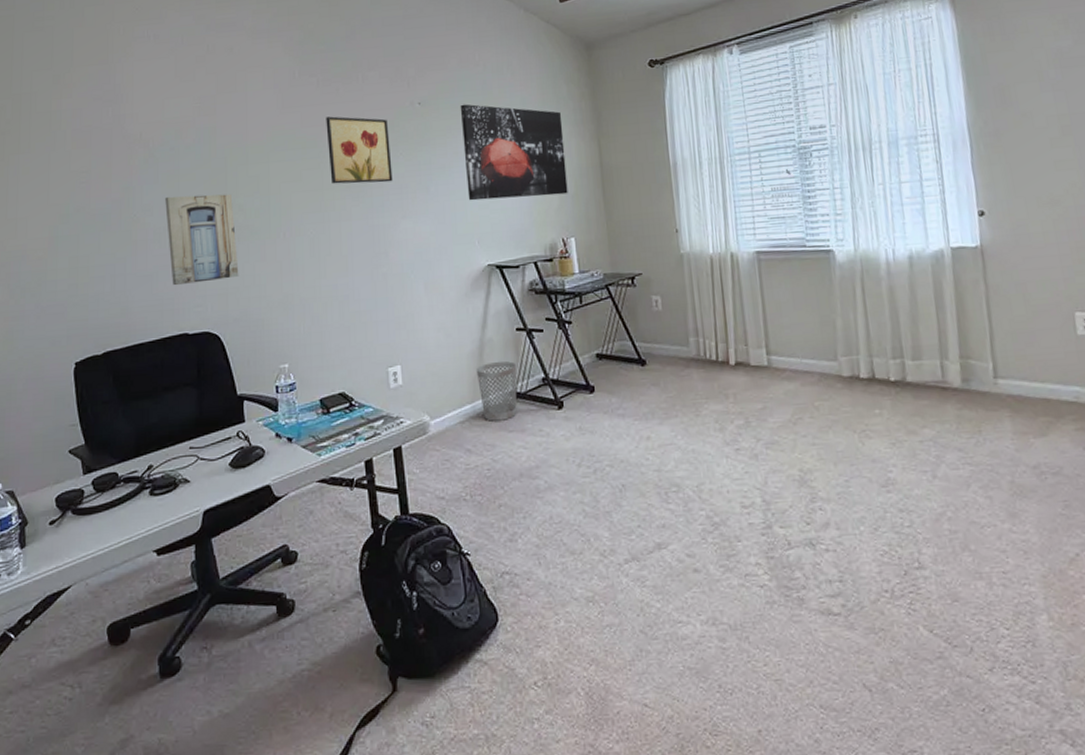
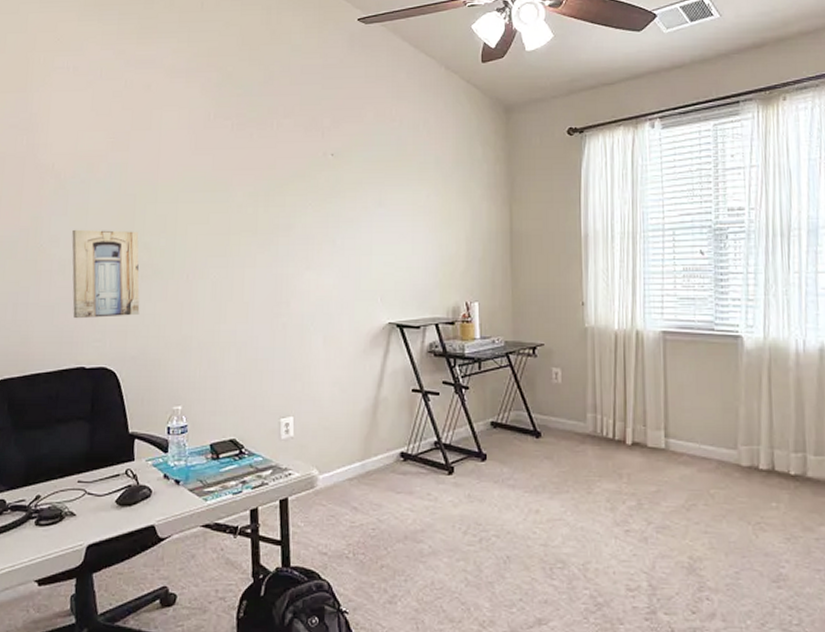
wall art: present [326,116,393,184] -> none [237,161,300,232]
wall art: present [460,104,568,201] -> none [372,158,475,258]
wastebasket: present [477,361,517,421] -> none [369,422,410,481]

